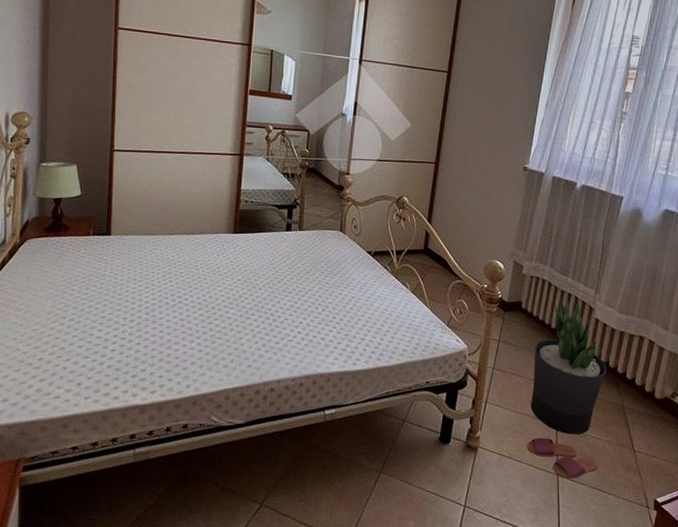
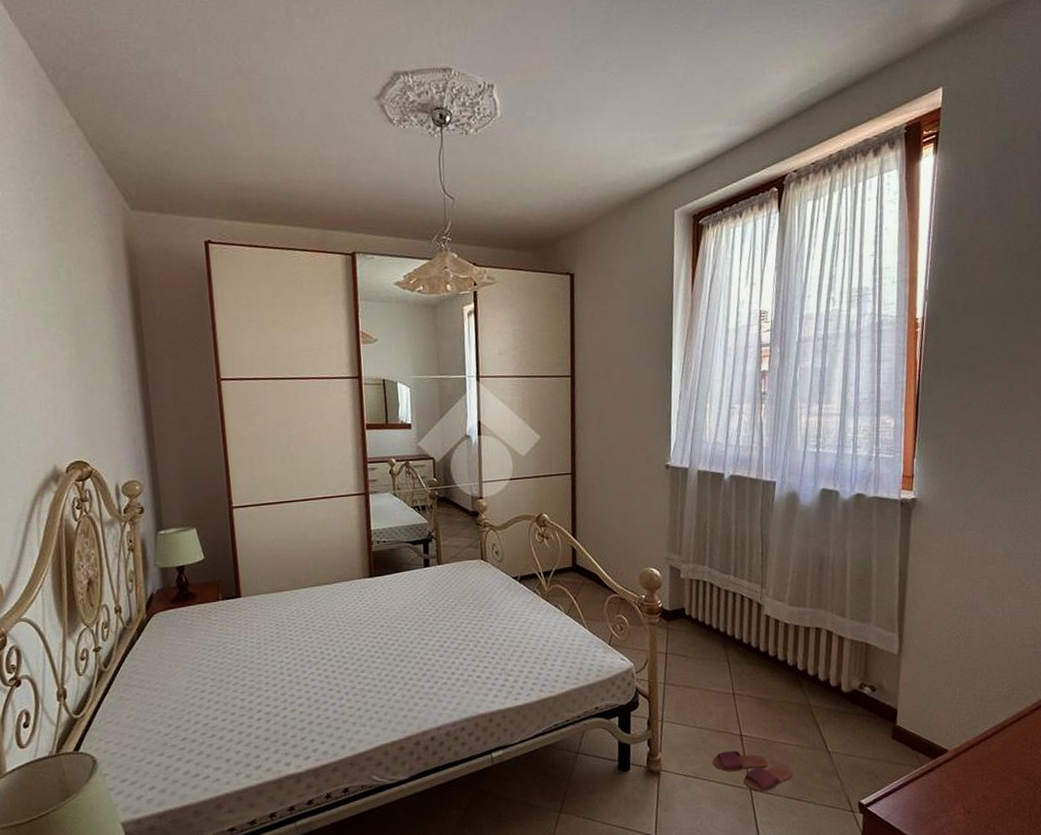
planter: present [530,292,607,435] -> none [705,591,786,744]

